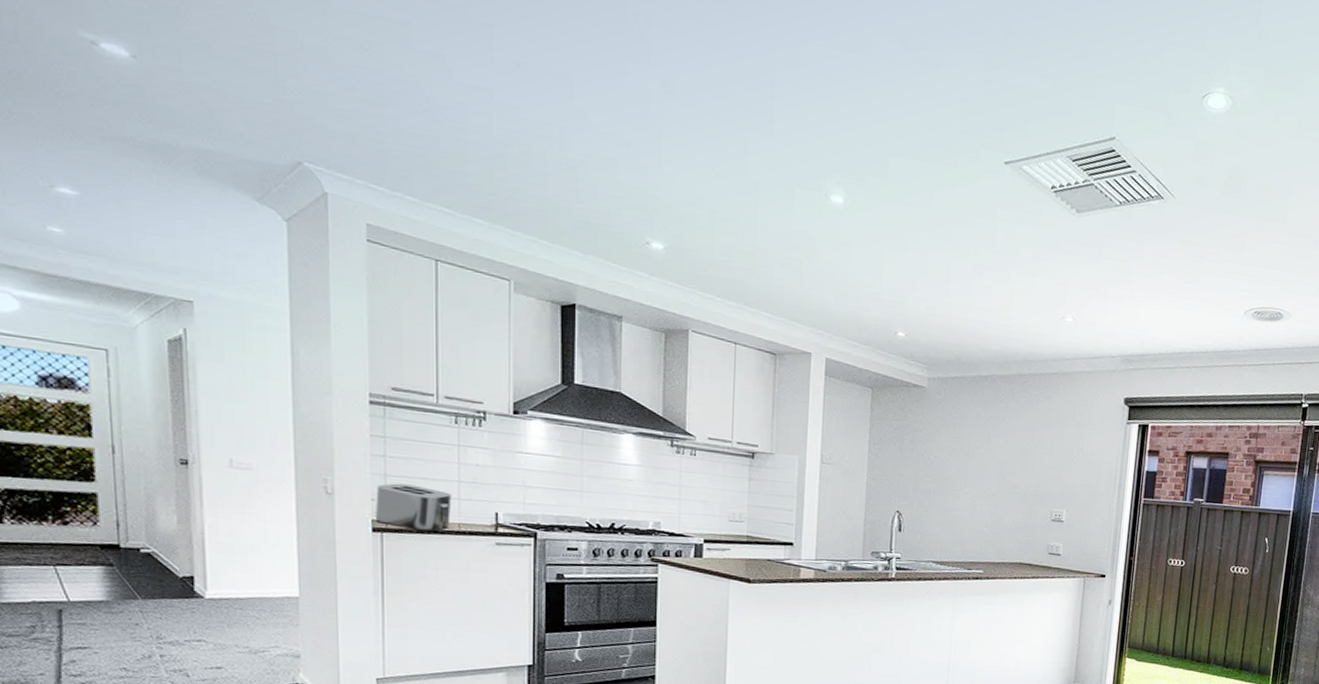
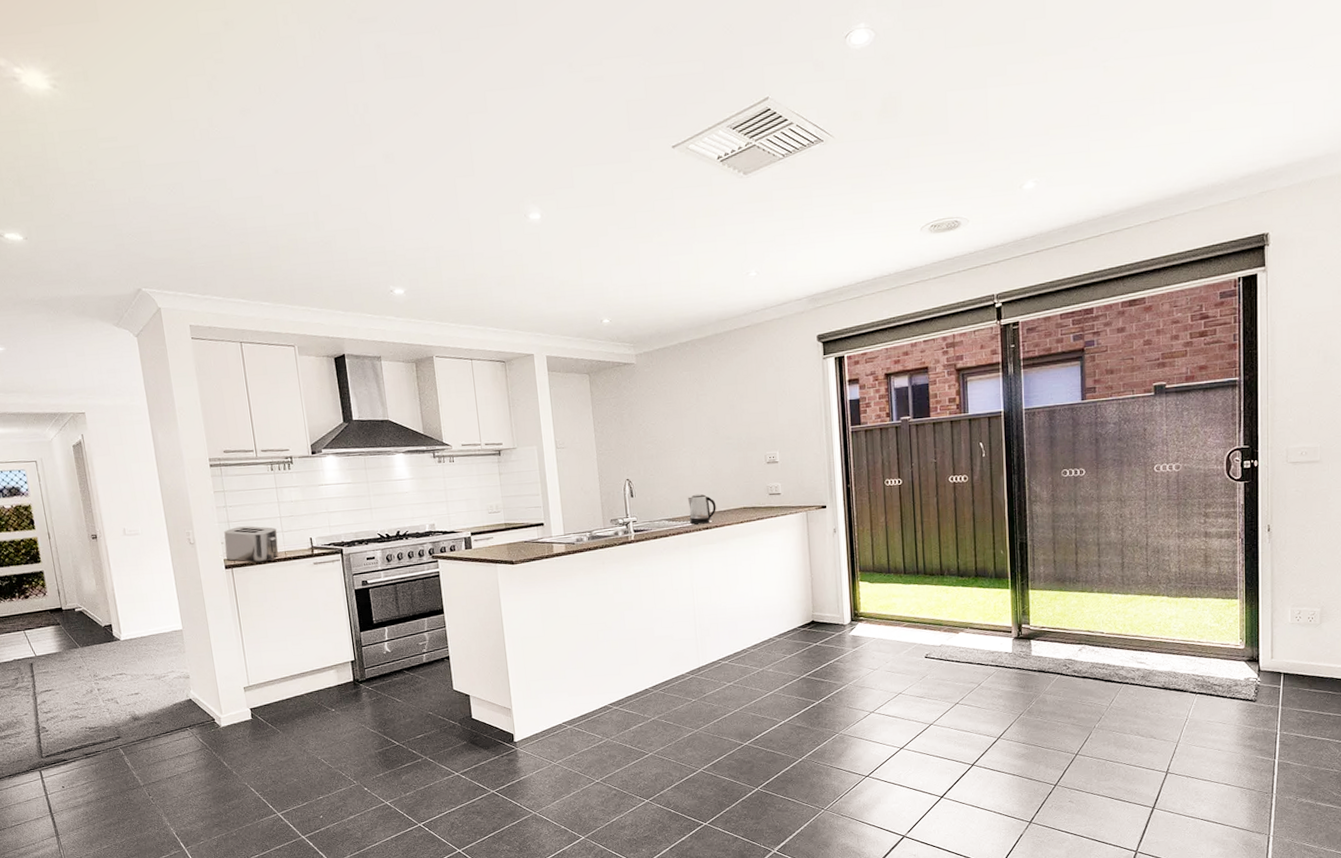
kettle: none [960,540,991,574] -> present [688,493,716,525]

